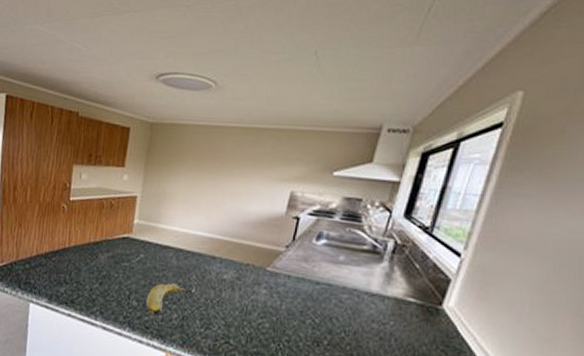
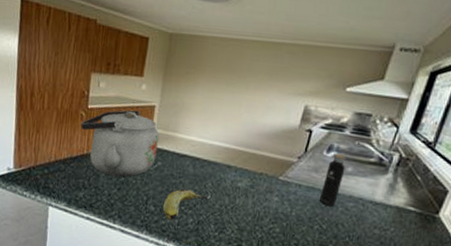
kettle: none [62,201,142,271] -> present [81,110,160,177]
water bottle: none [311,236,338,299] -> present [320,149,347,207]

